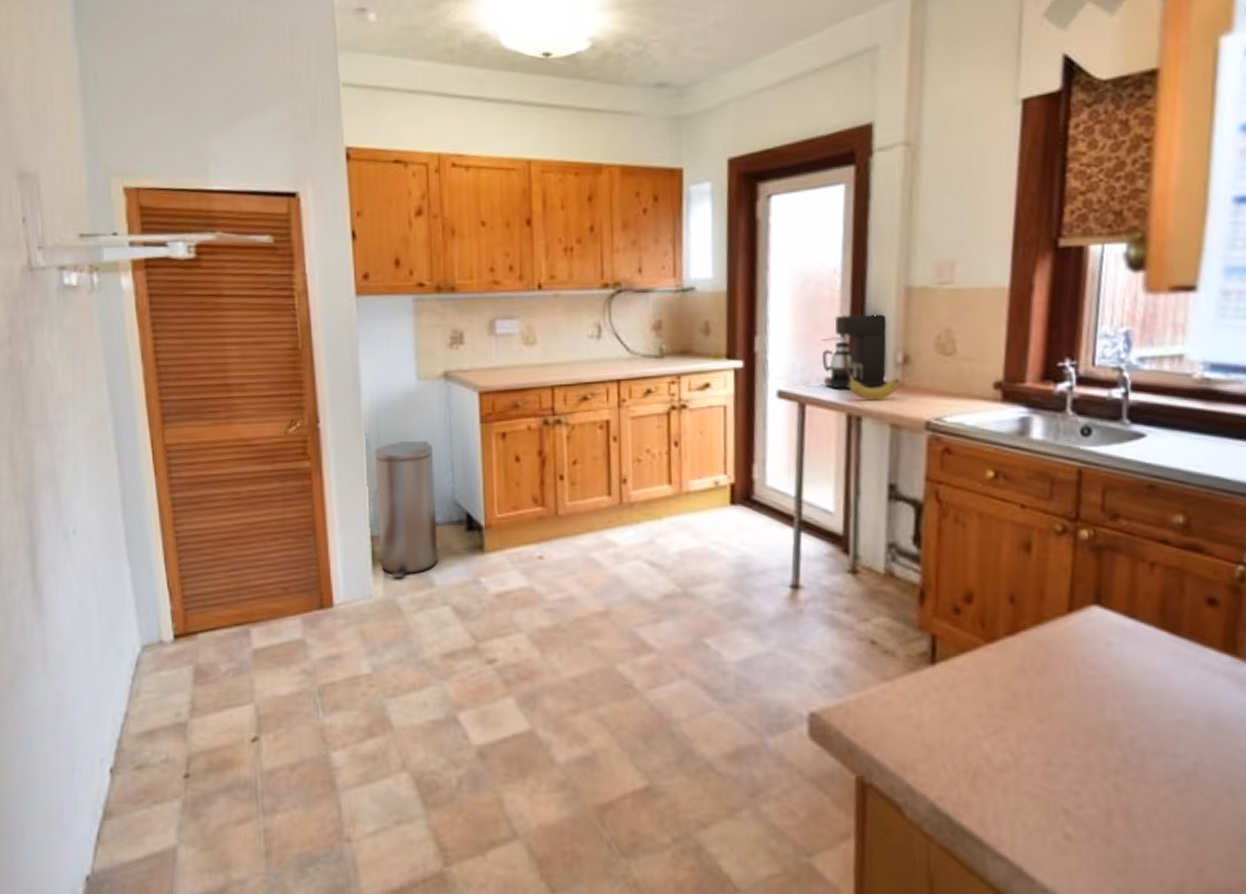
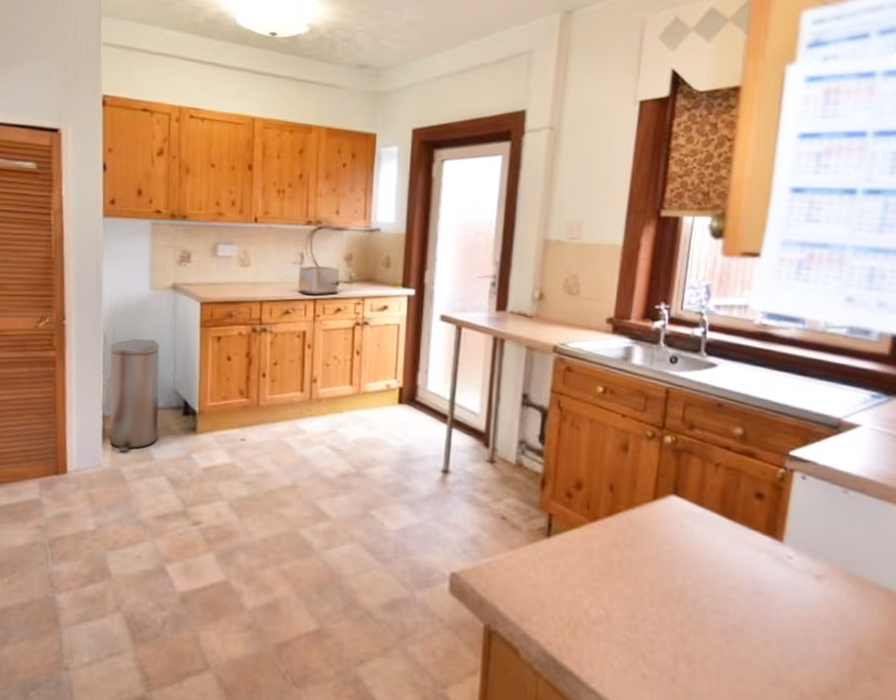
toaster: none [595,337,649,377] -> present [297,265,341,297]
coffee maker: present [821,314,886,389] -> none [476,258,527,318]
fruit: present [847,367,900,401] -> none [495,300,536,327]

